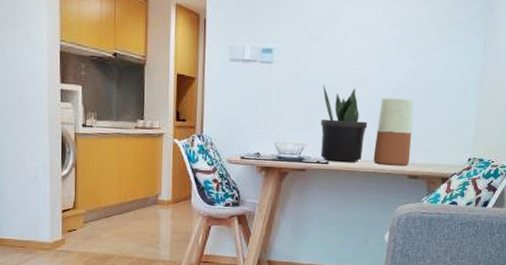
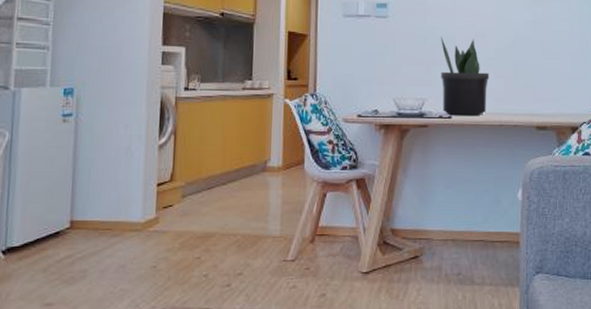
vase: present [373,98,414,166] -> none [498,48,536,117]

